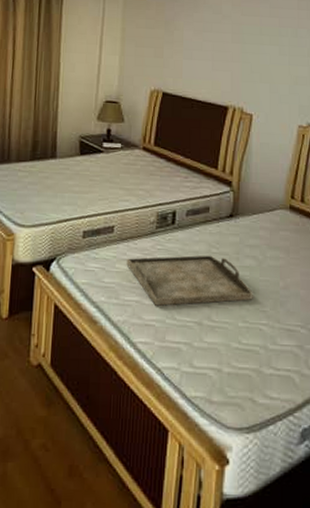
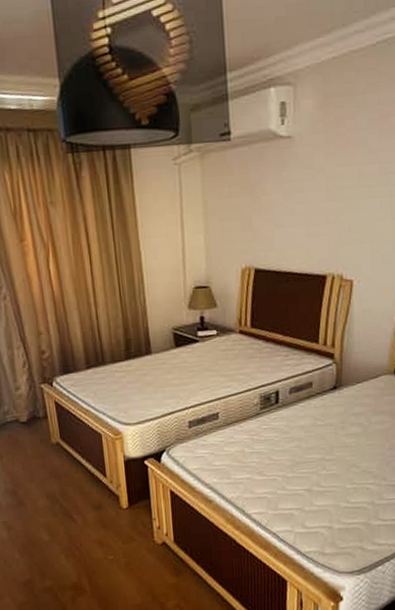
serving tray: present [126,255,253,306] -> none [234,428,360,480]

